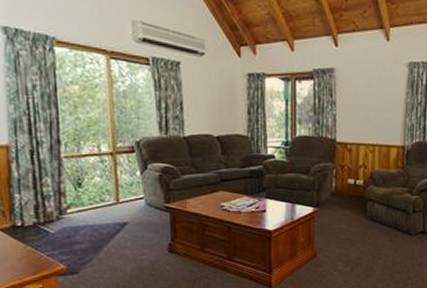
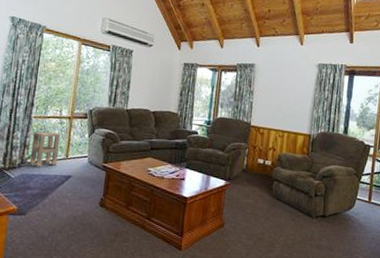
side table: none [67,173,107,218] -> present [29,131,61,168]

